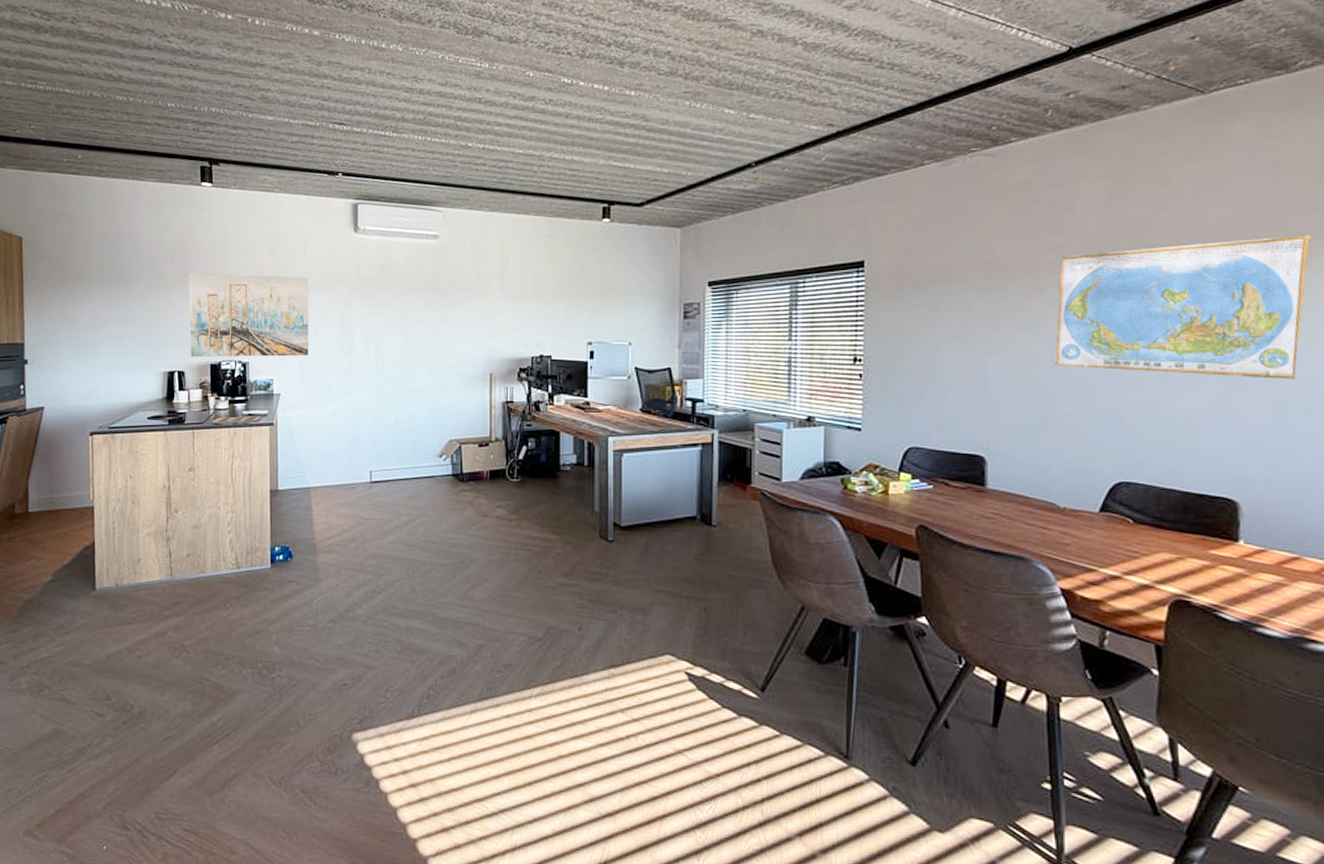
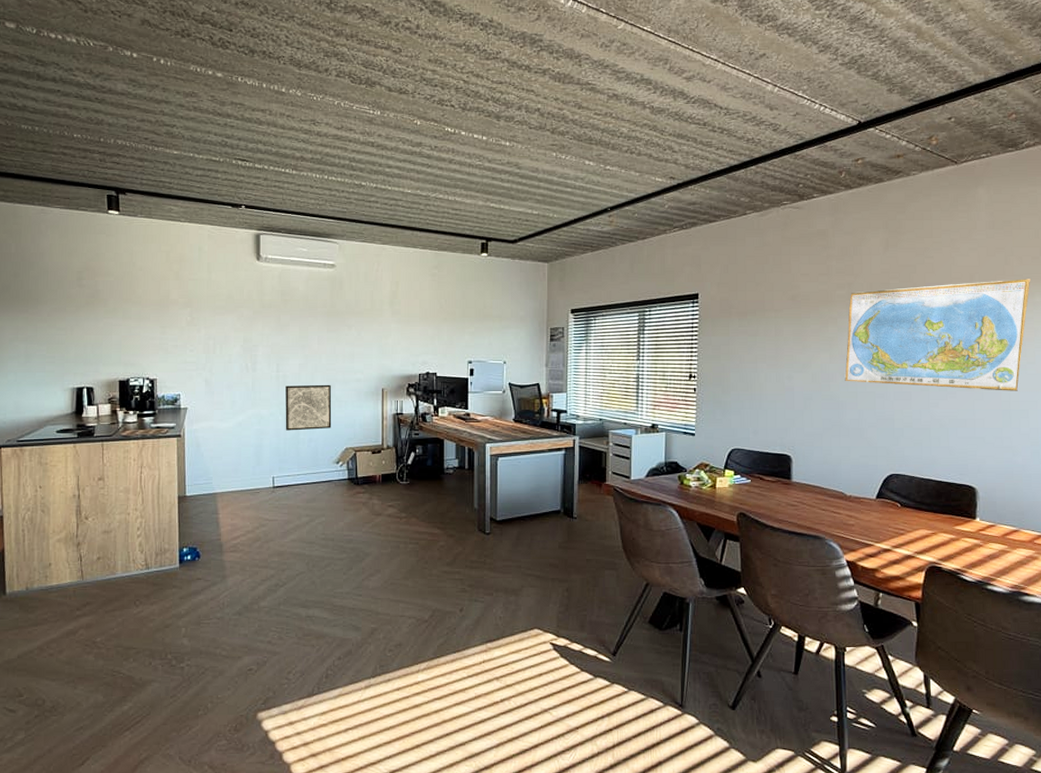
wall art: present [189,273,309,357] -> none [97,295,215,374]
wall art: none [384,368,435,420] -> present [285,384,332,431]

